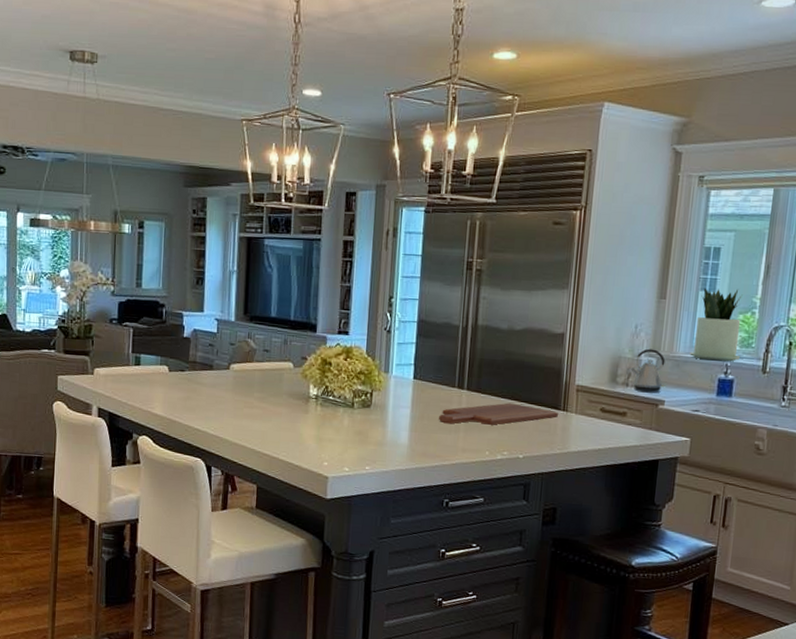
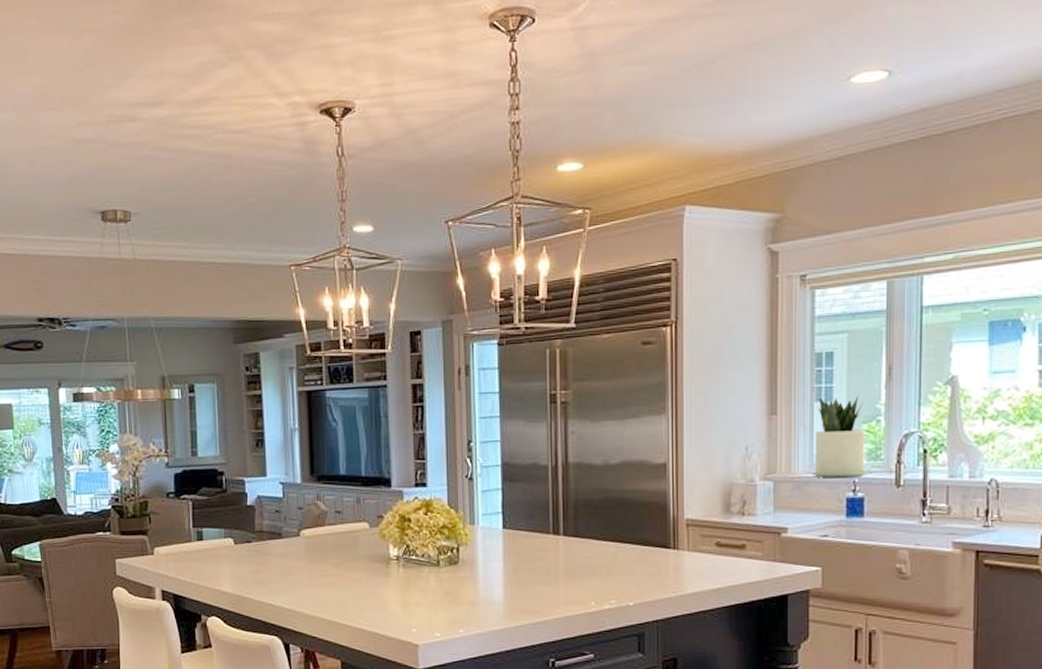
cutting board: present [439,402,558,425] -> none [535,545,668,575]
kettle: present [631,348,666,393] -> none [745,471,787,521]

